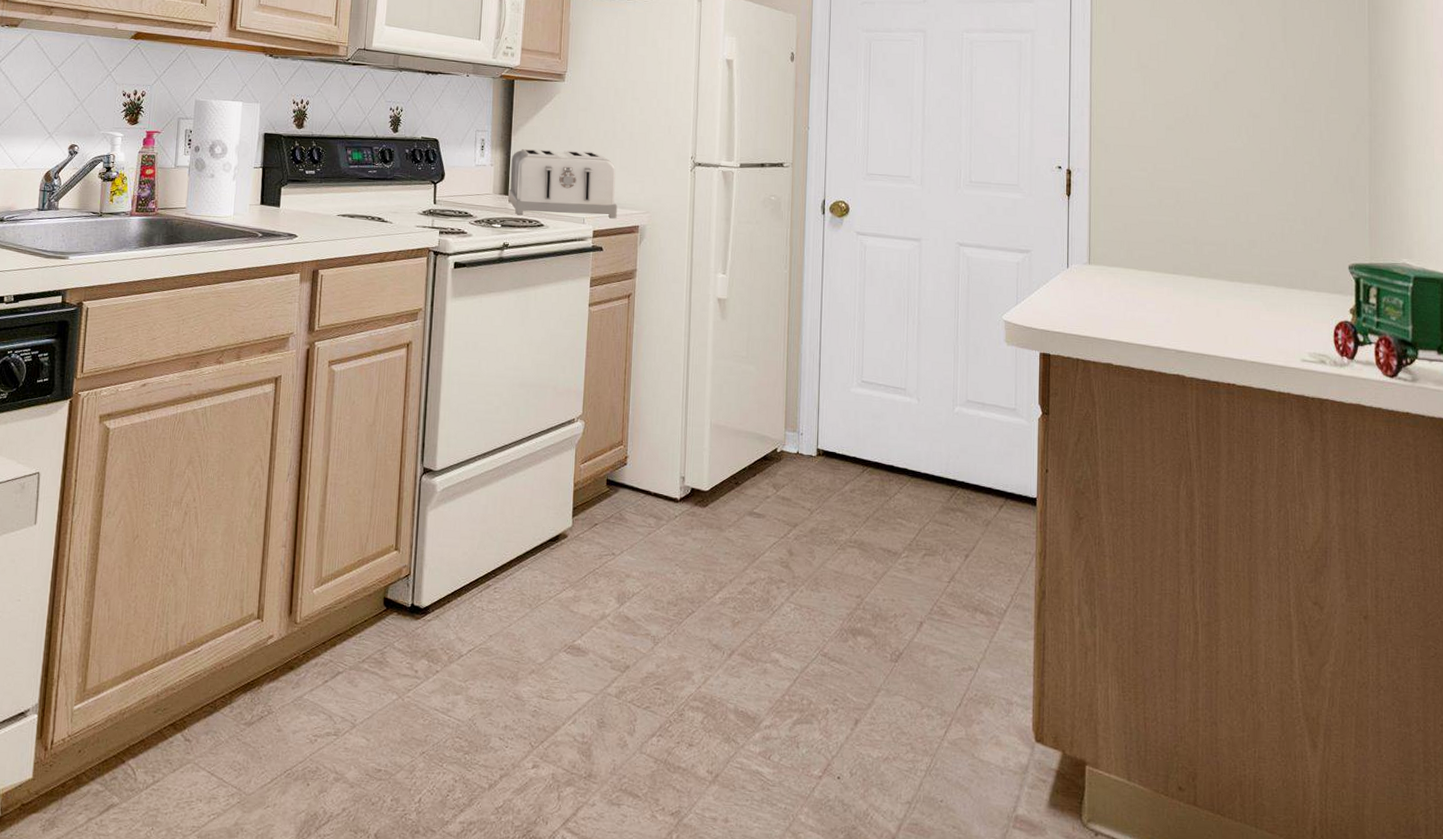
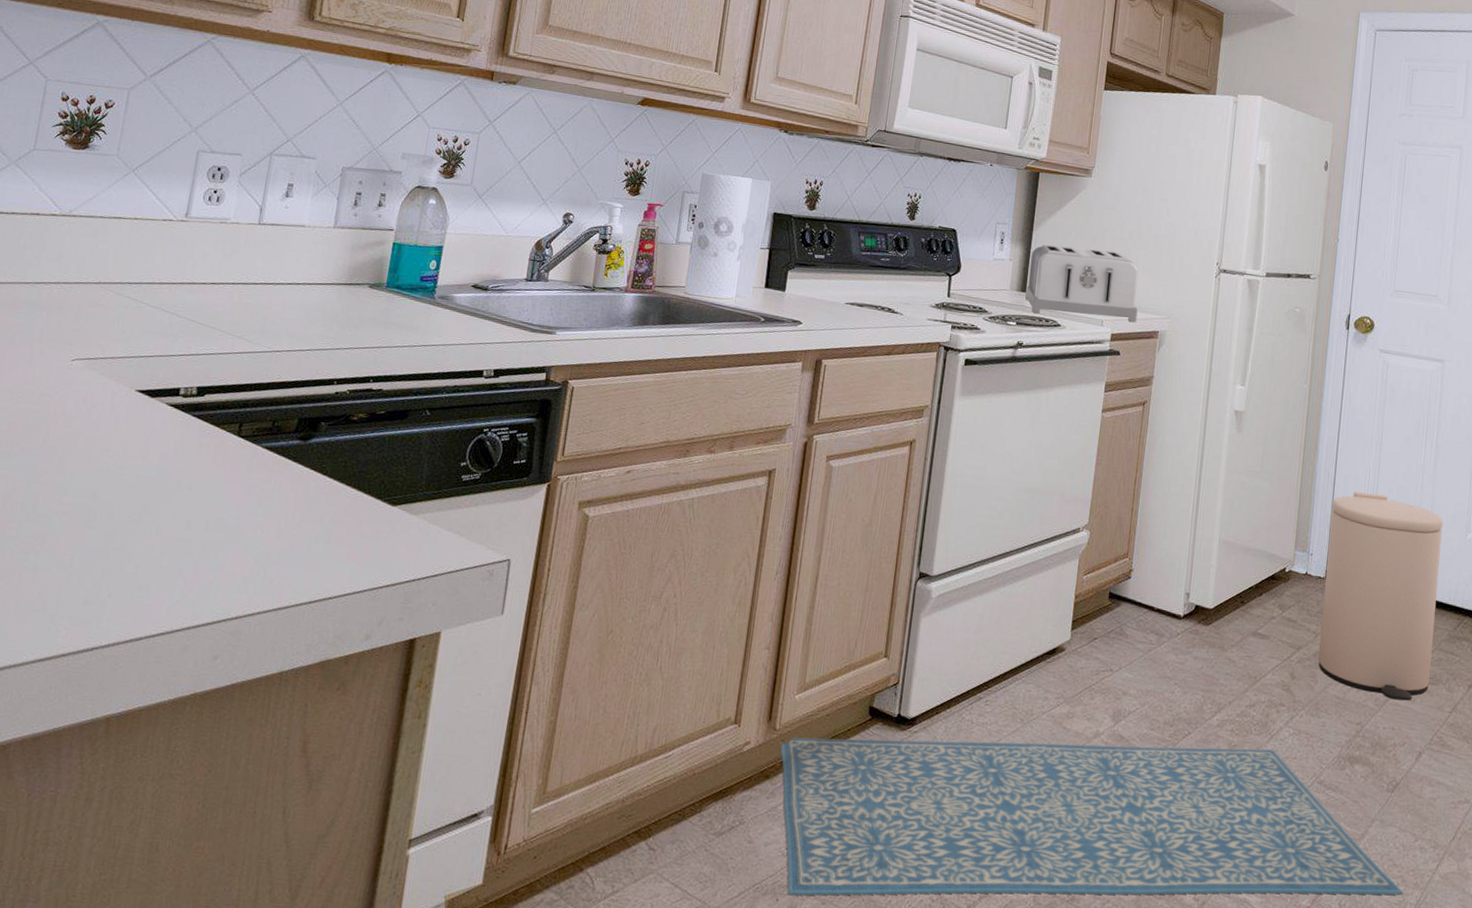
rug: none [301,624,914,781] -> present [780,737,1404,896]
pedal bin: none [814,371,930,573] -> present [1318,492,1443,701]

